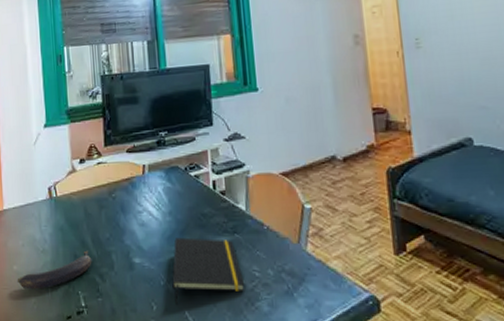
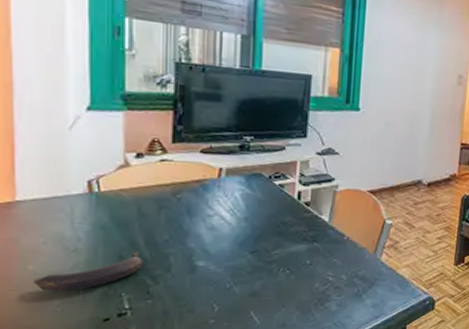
notepad: present [172,237,245,304] -> none [239,243,317,305]

